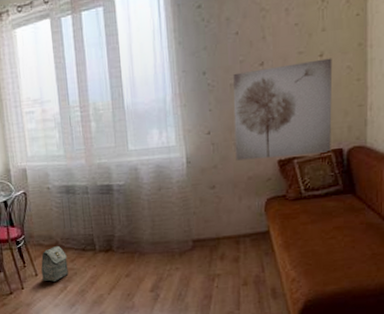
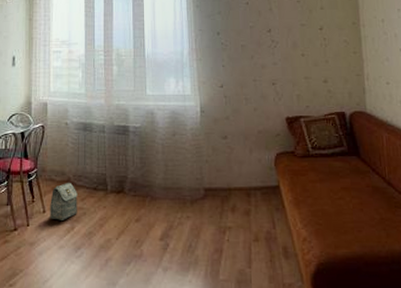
wall art: present [233,58,333,161] -> none [244,32,335,114]

